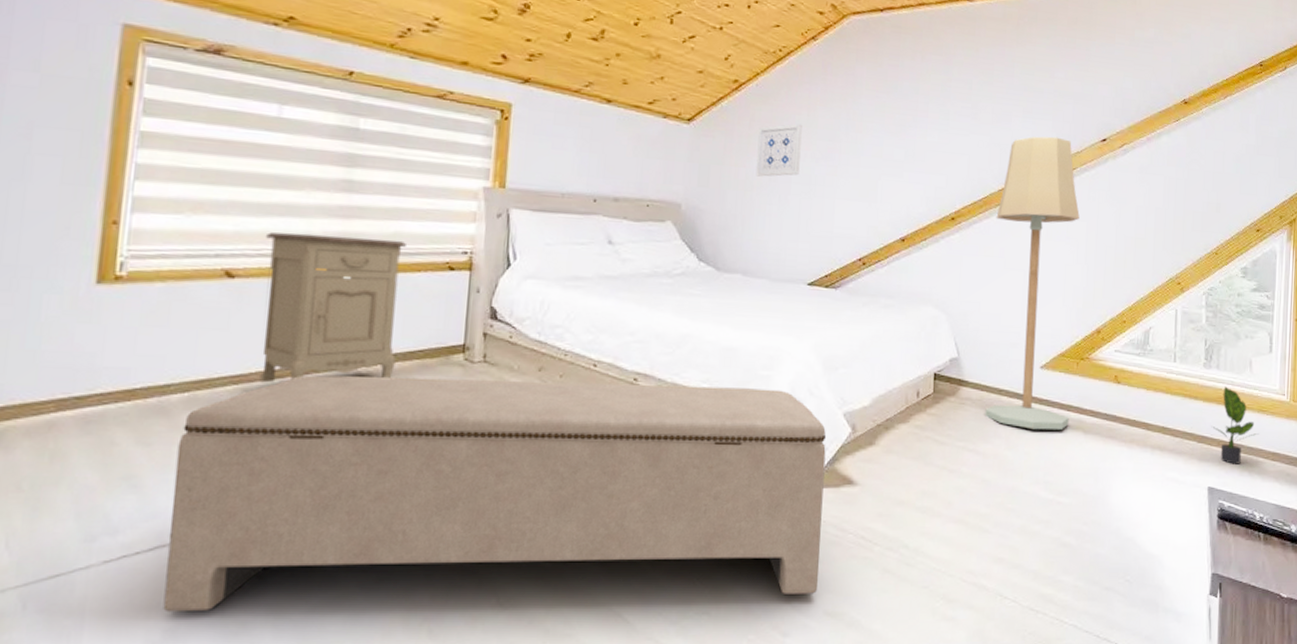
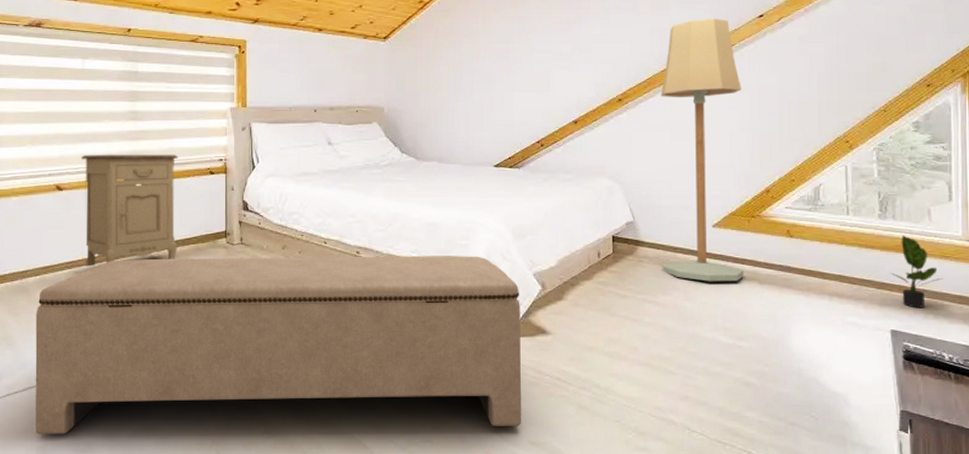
wall art: present [756,124,802,177] -> none [443,32,480,79]

